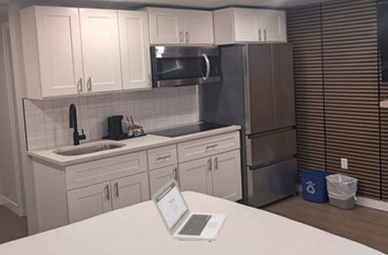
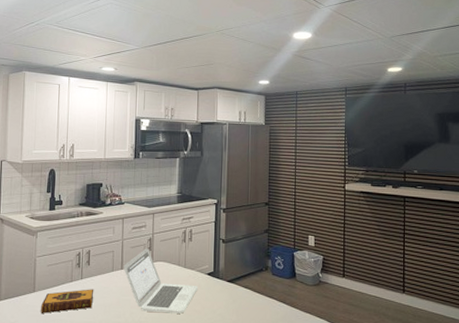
hardback book: none [77,220,126,245] -> present [41,289,94,315]

